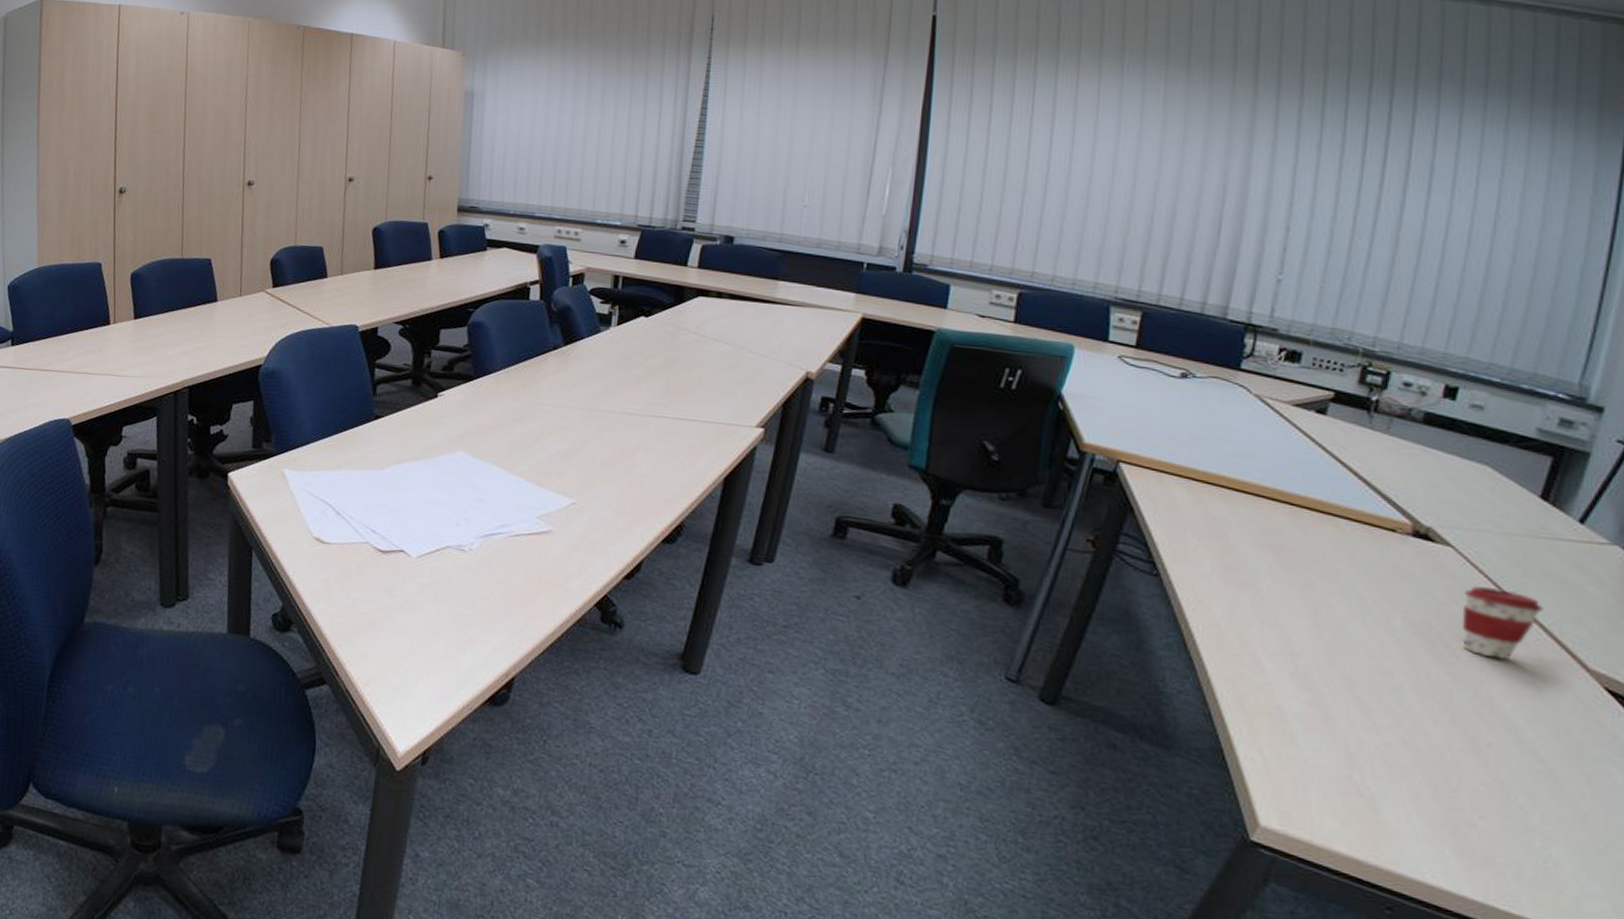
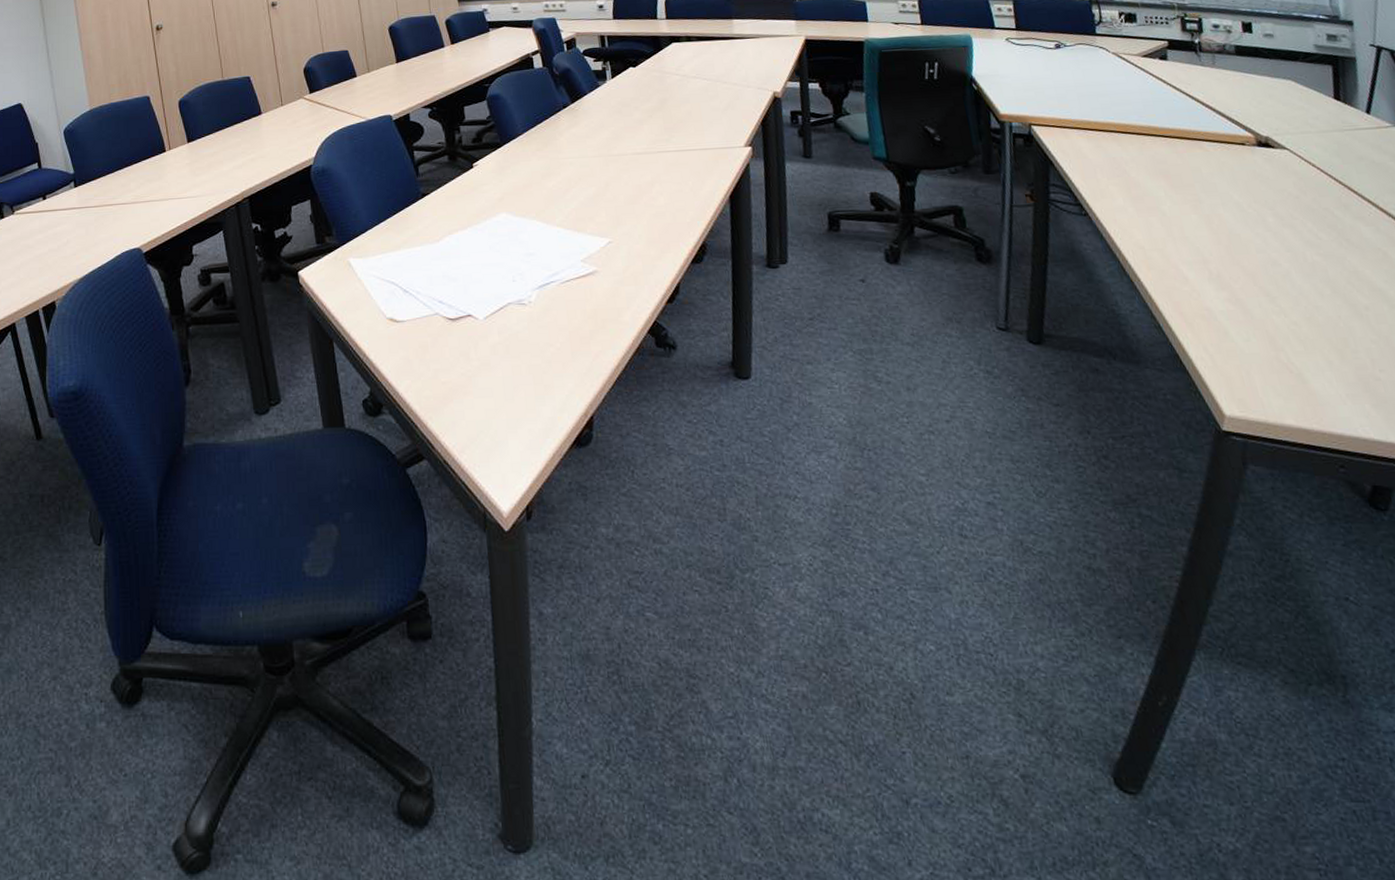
coffee cup: present [1461,586,1543,660] -> none [1308,177,1367,235]

